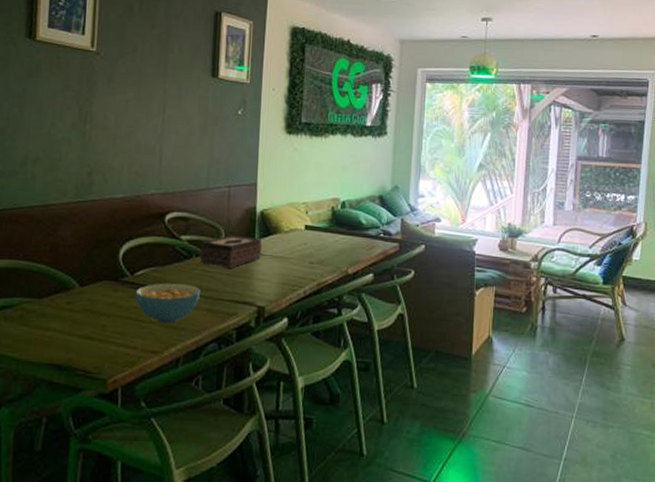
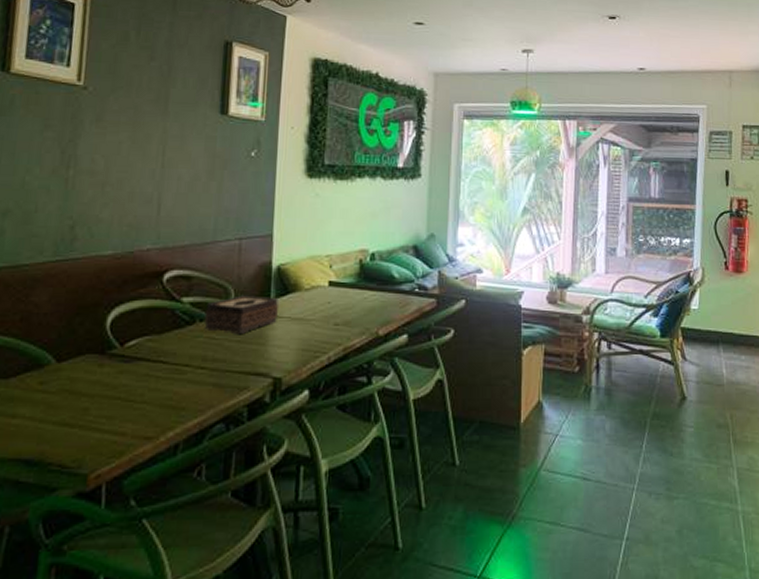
cereal bowl: present [135,283,201,324] -> none [125,354,206,403]

